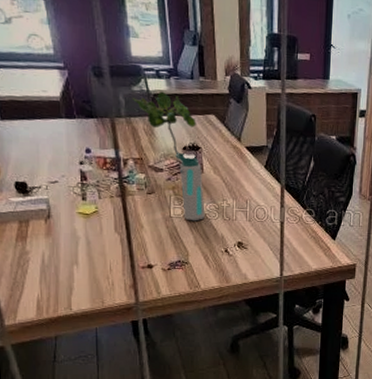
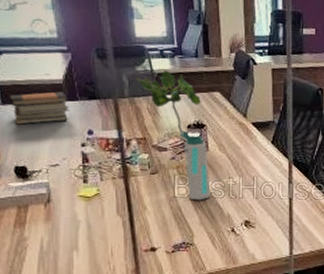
book stack: none [9,109,67,141] -> present [10,91,70,125]

